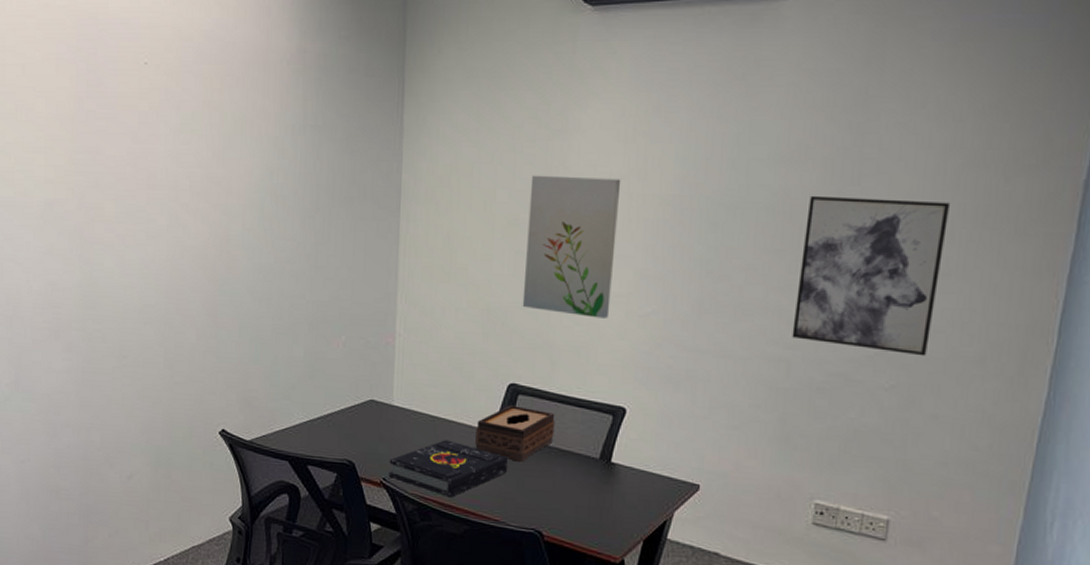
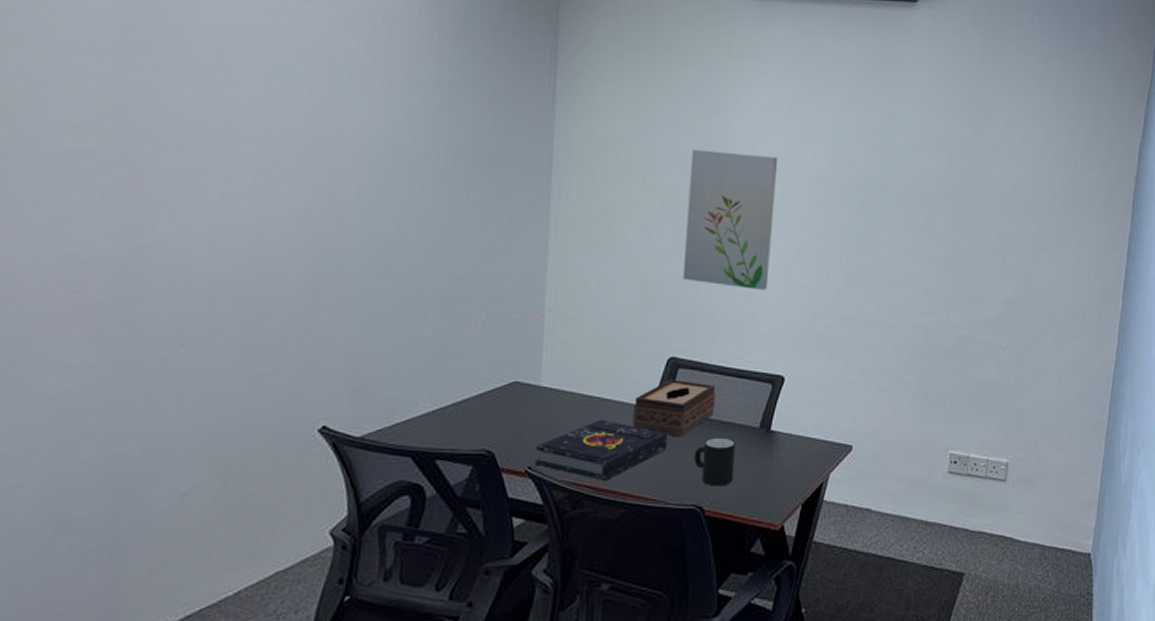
mug: none [533,464,575,514] -> present [693,437,736,487]
wall art: present [792,195,951,357] -> none [928,179,1046,319]

